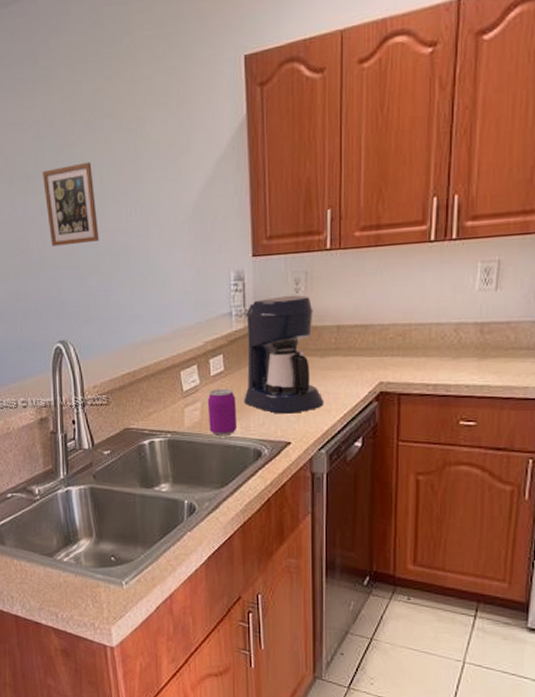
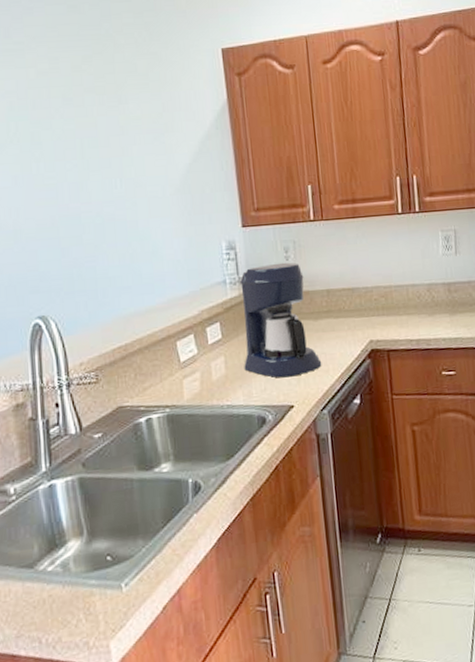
picture frame: present [42,162,99,247] -> none [15,134,82,218]
beverage can: present [207,388,238,436] -> none [206,356,240,406]

